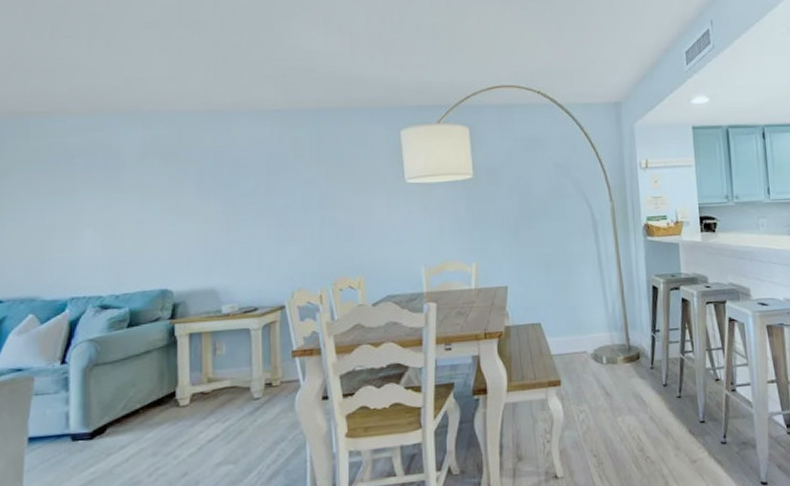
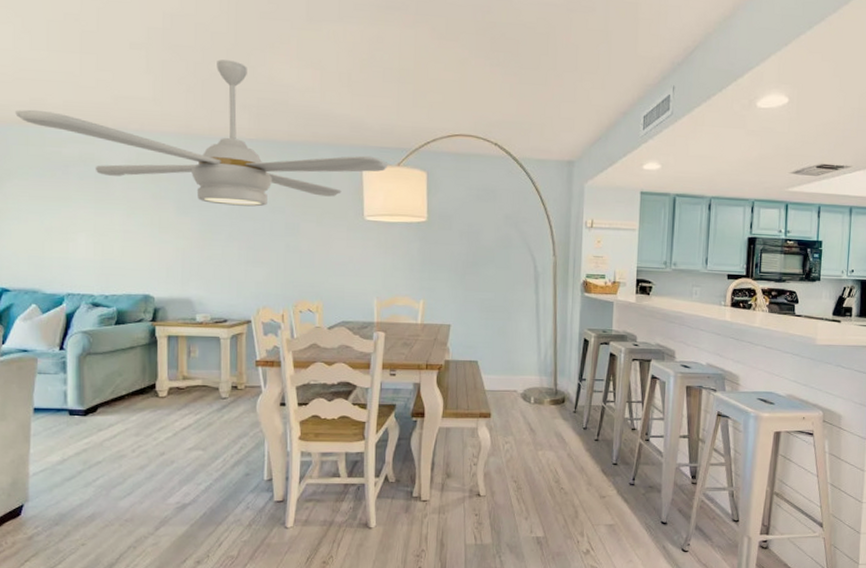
ceiling fan: none [14,32,426,182] -> present [15,59,387,207]

